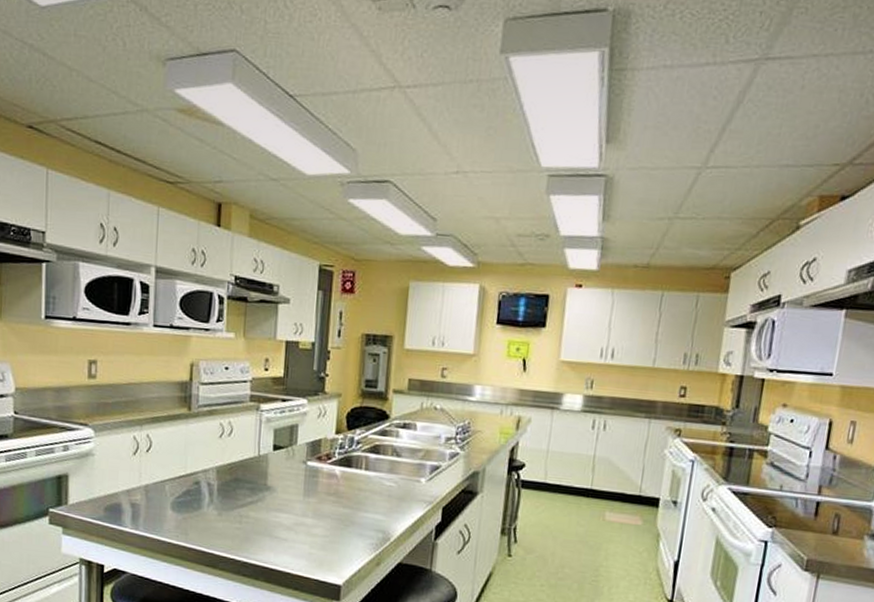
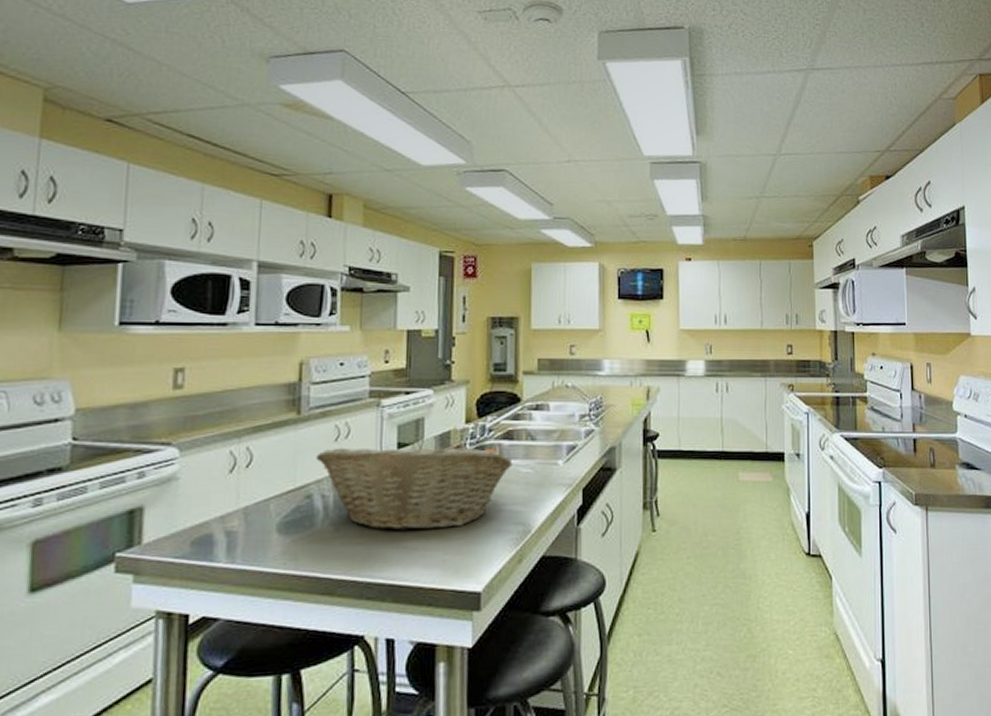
fruit basket: none [203,443,378,526] -> present [315,441,513,531]

